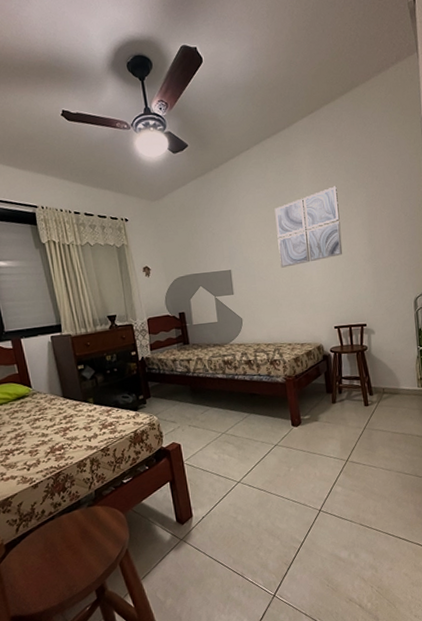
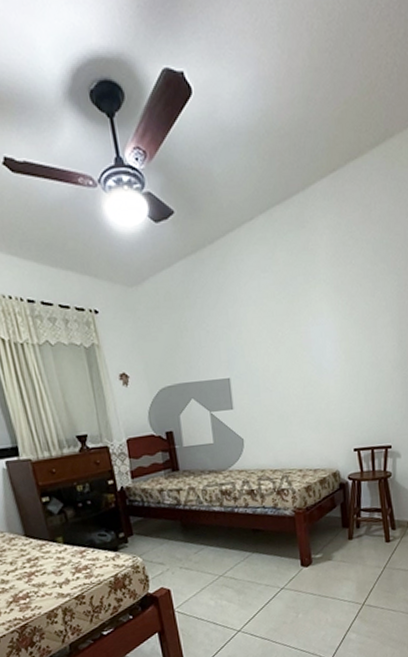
wall art: present [274,186,343,268] -> none [284,271,367,376]

